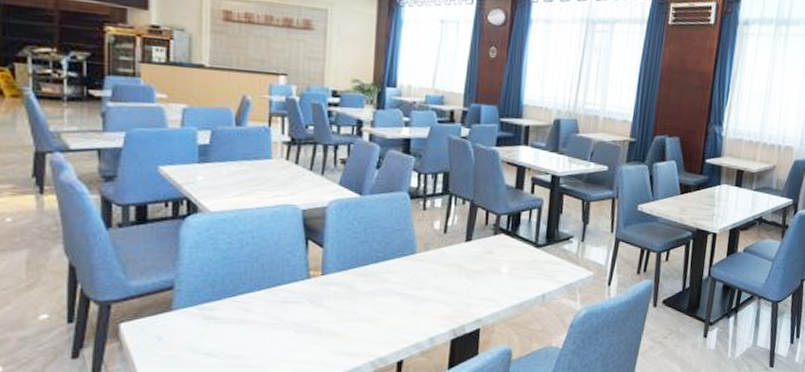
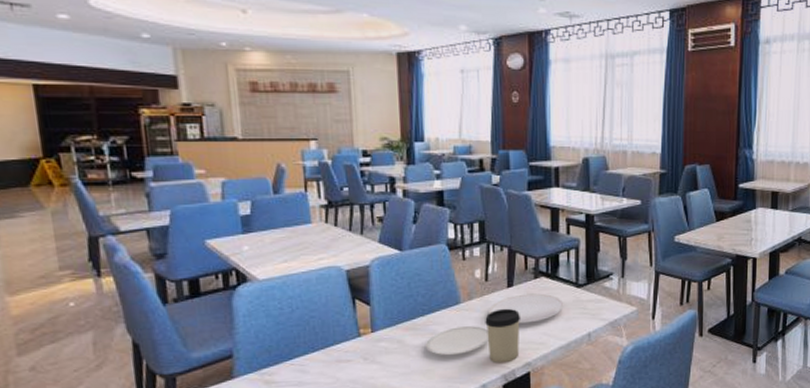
plate: none [376,277,442,306] -> present [426,326,489,356]
cup: none [439,262,476,318] -> present [485,308,520,363]
plate: none [443,249,521,279] -> present [488,293,564,324]

